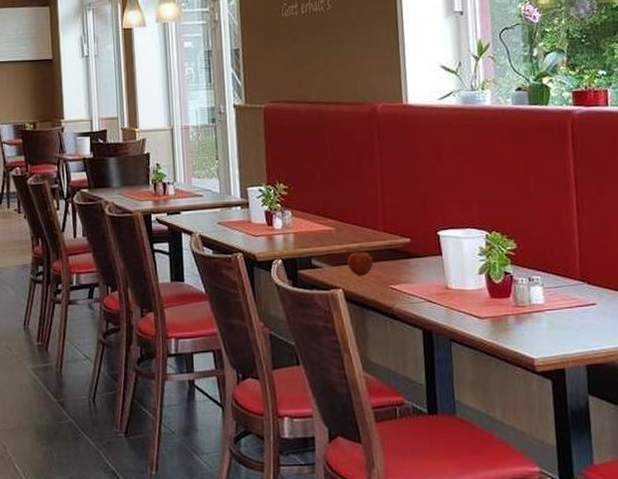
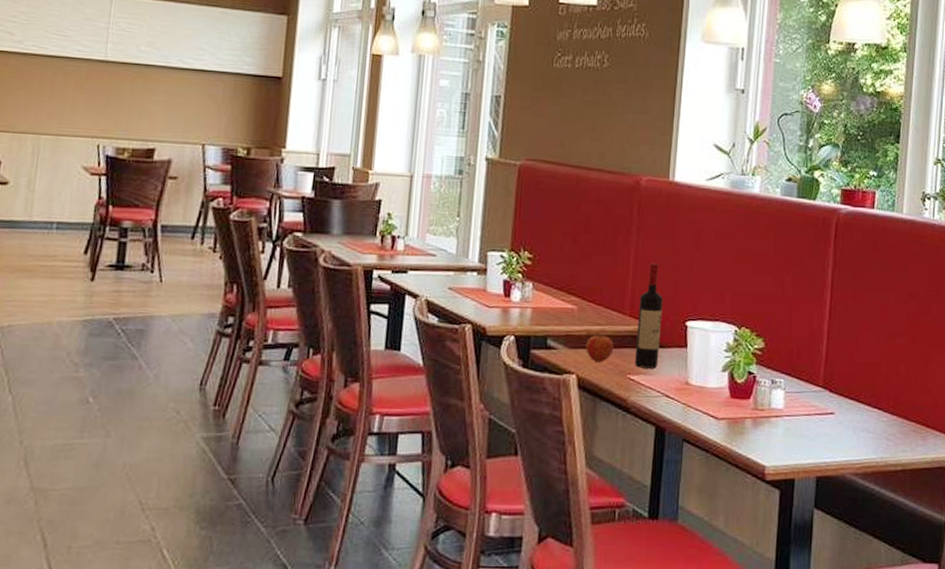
wine bottle: none [390,180,417,278] -> present [634,262,663,369]

